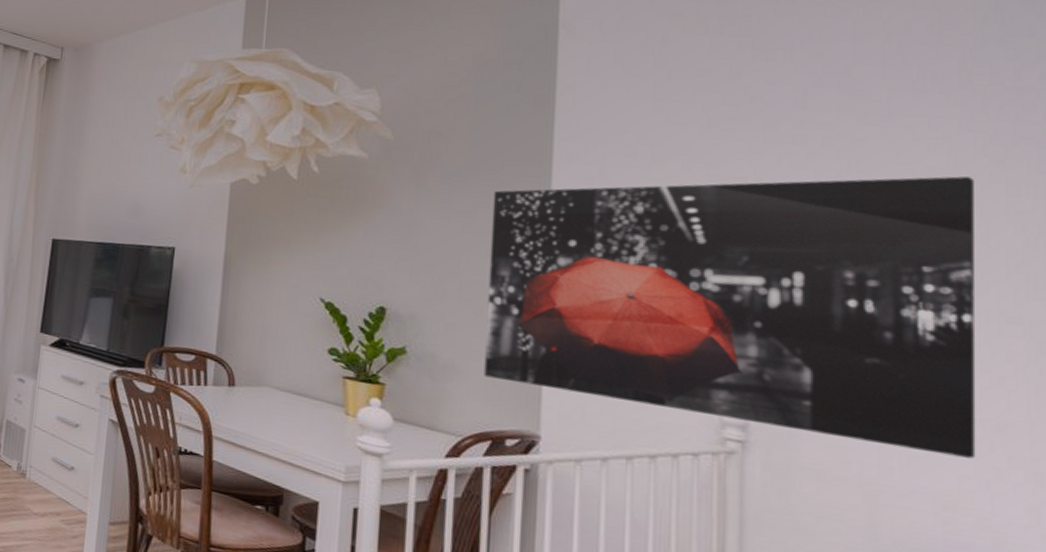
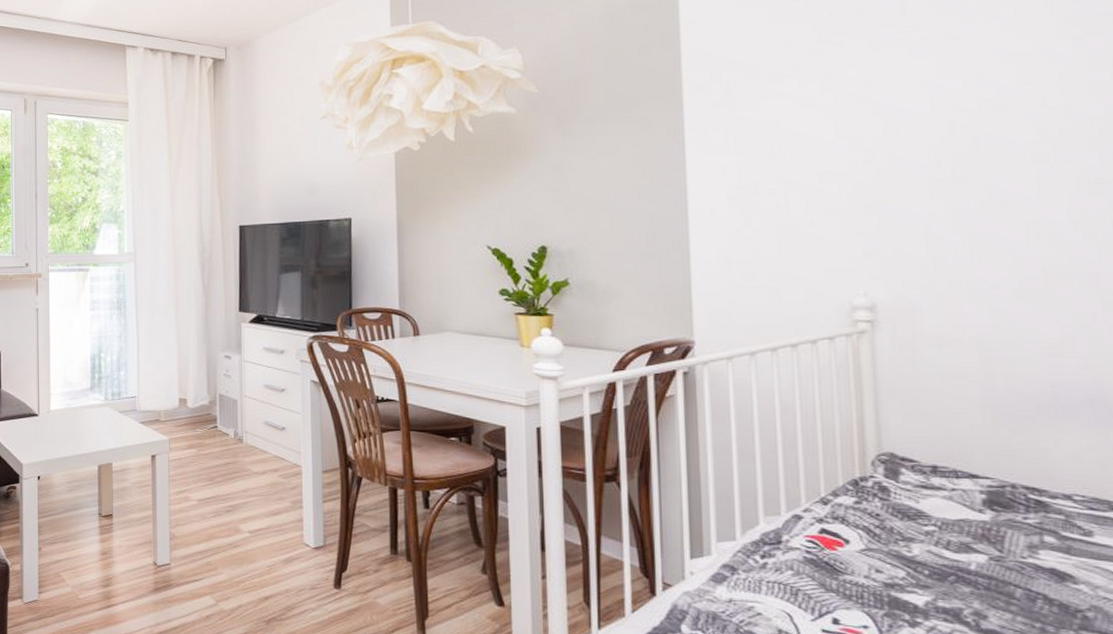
wall art: present [484,176,976,459] -> none [632,57,1075,308]

